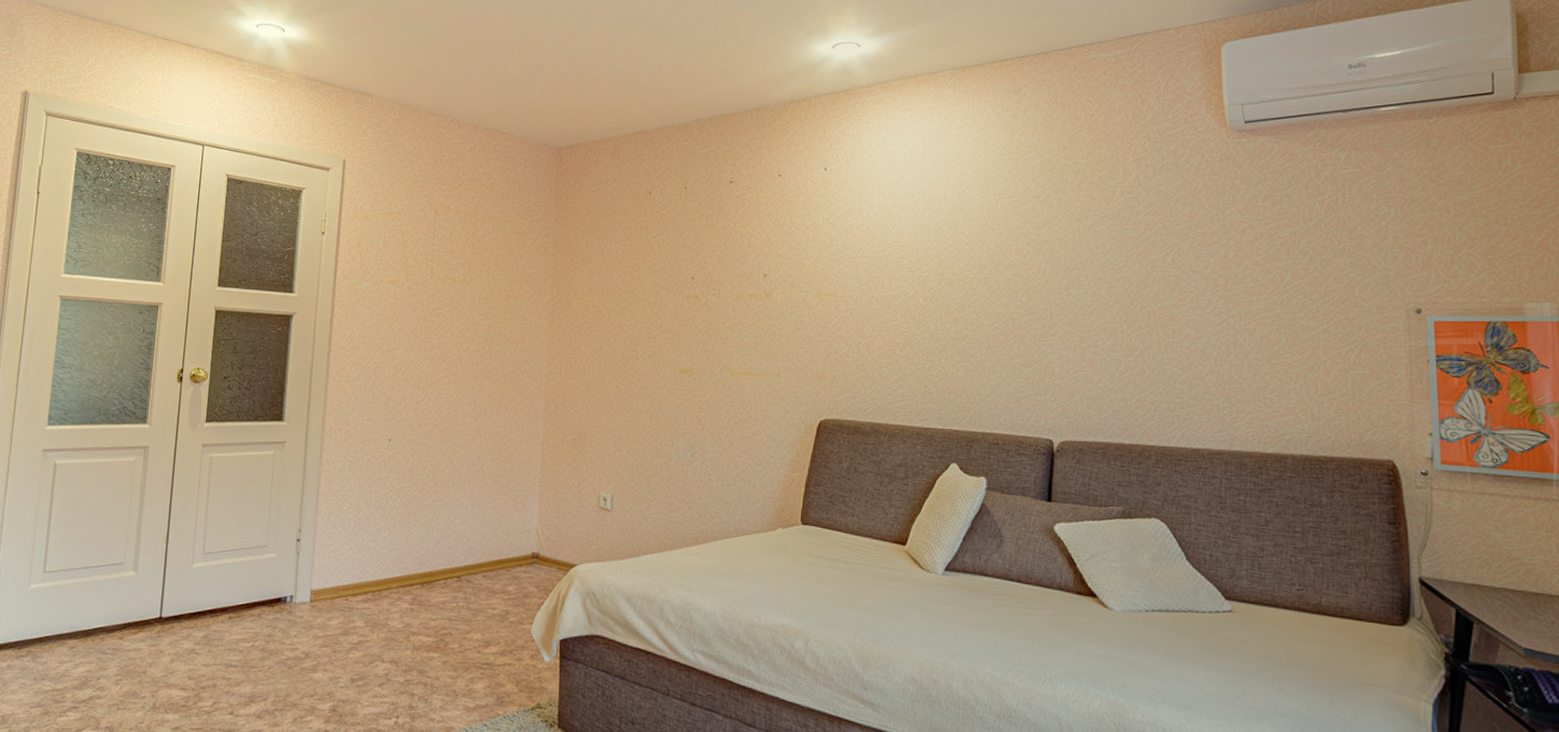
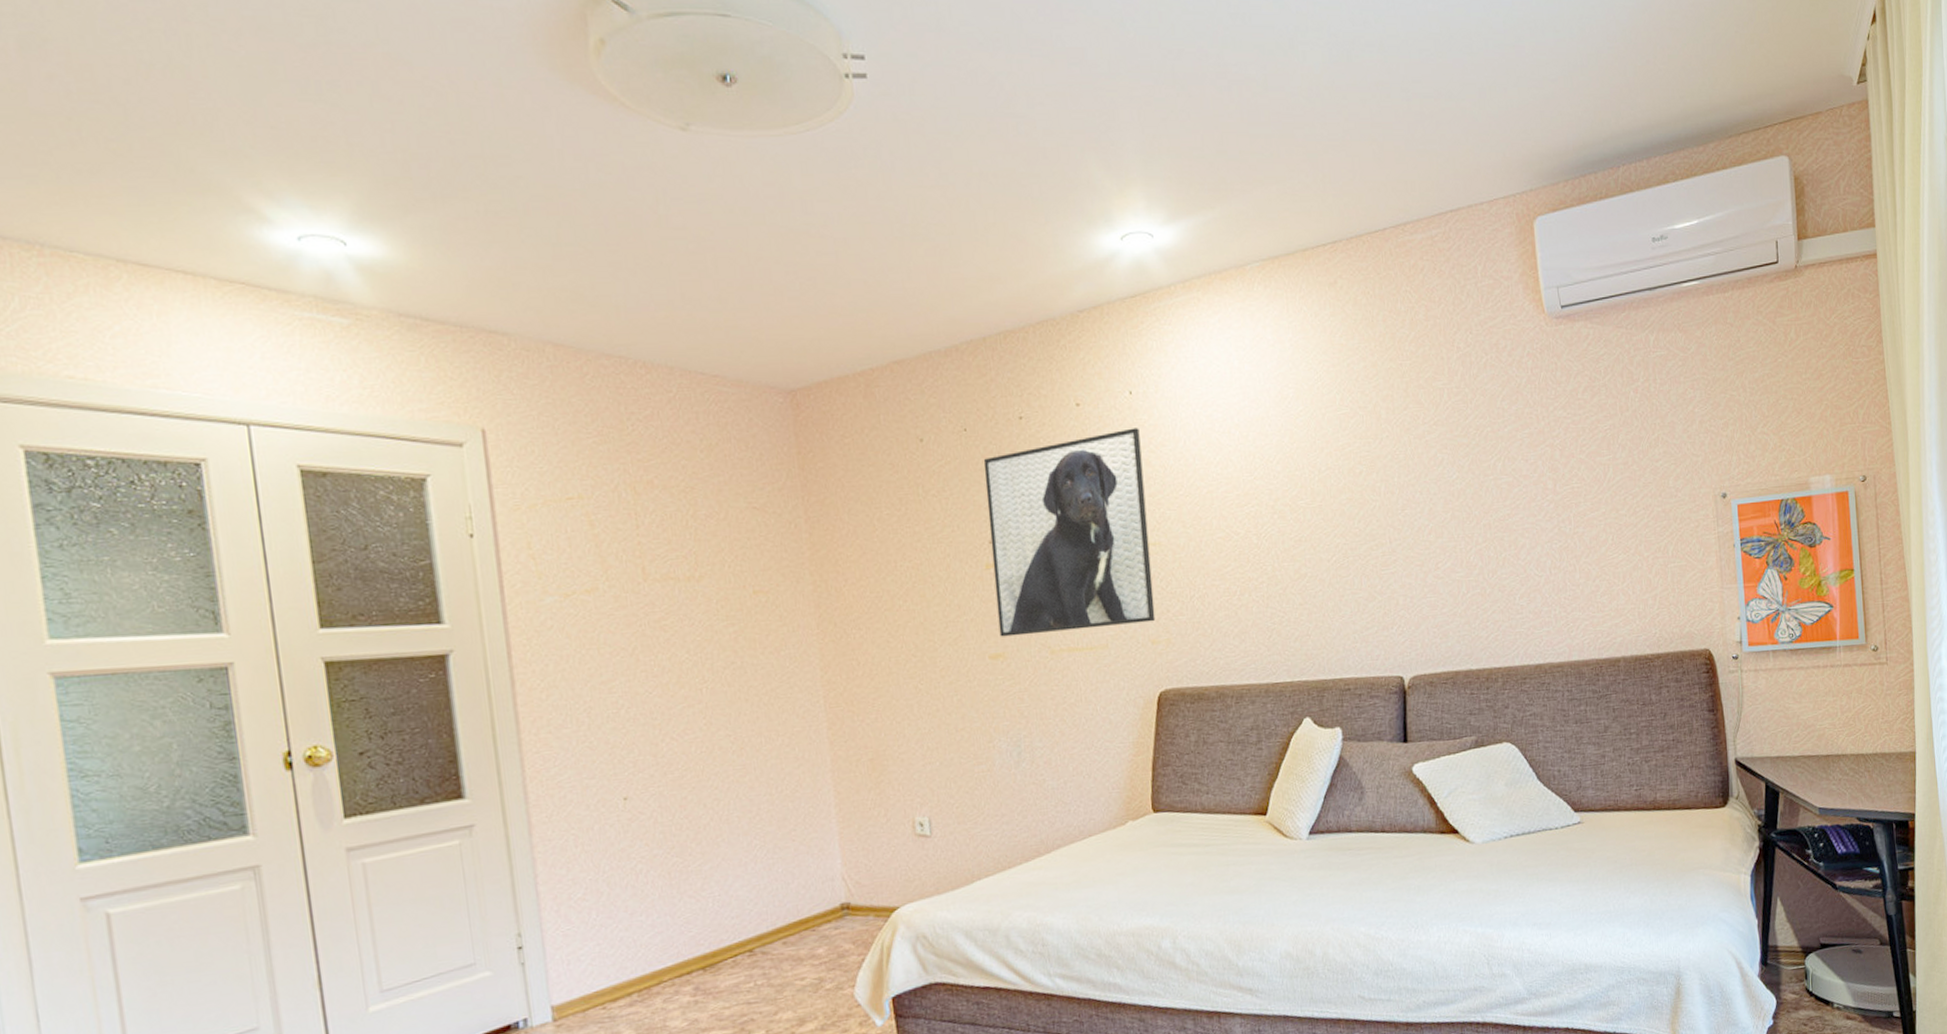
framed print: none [690,197,829,360] -> present [983,428,1156,637]

